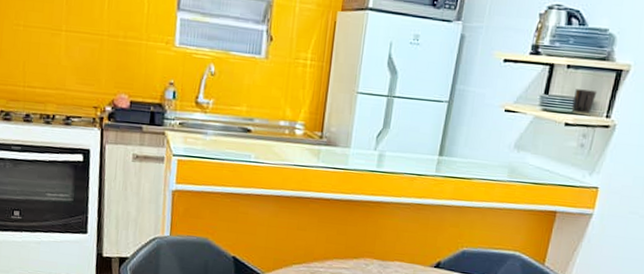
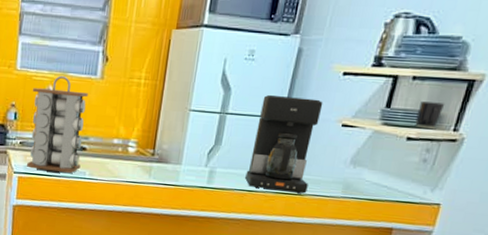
spice rack: none [187,53,252,156] -> present [27,75,88,173]
coffee maker: none [414,79,487,178] -> present [245,94,323,194]

